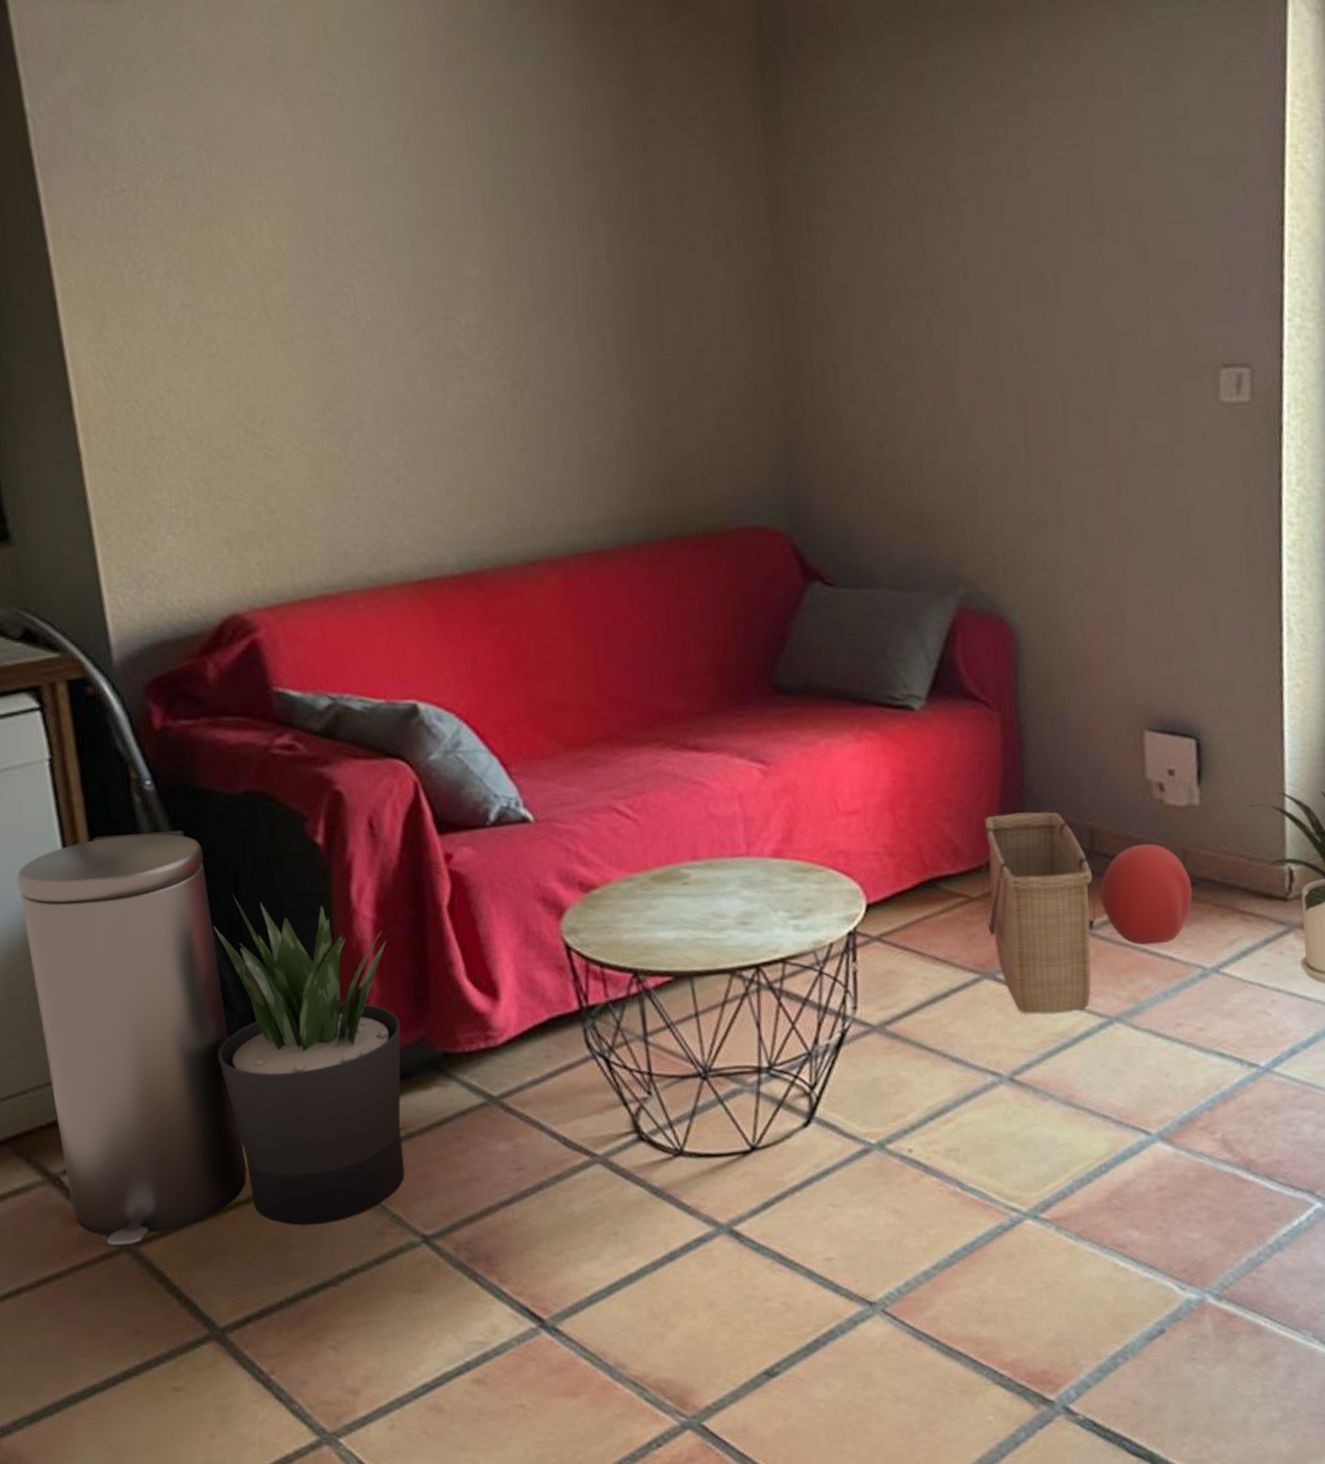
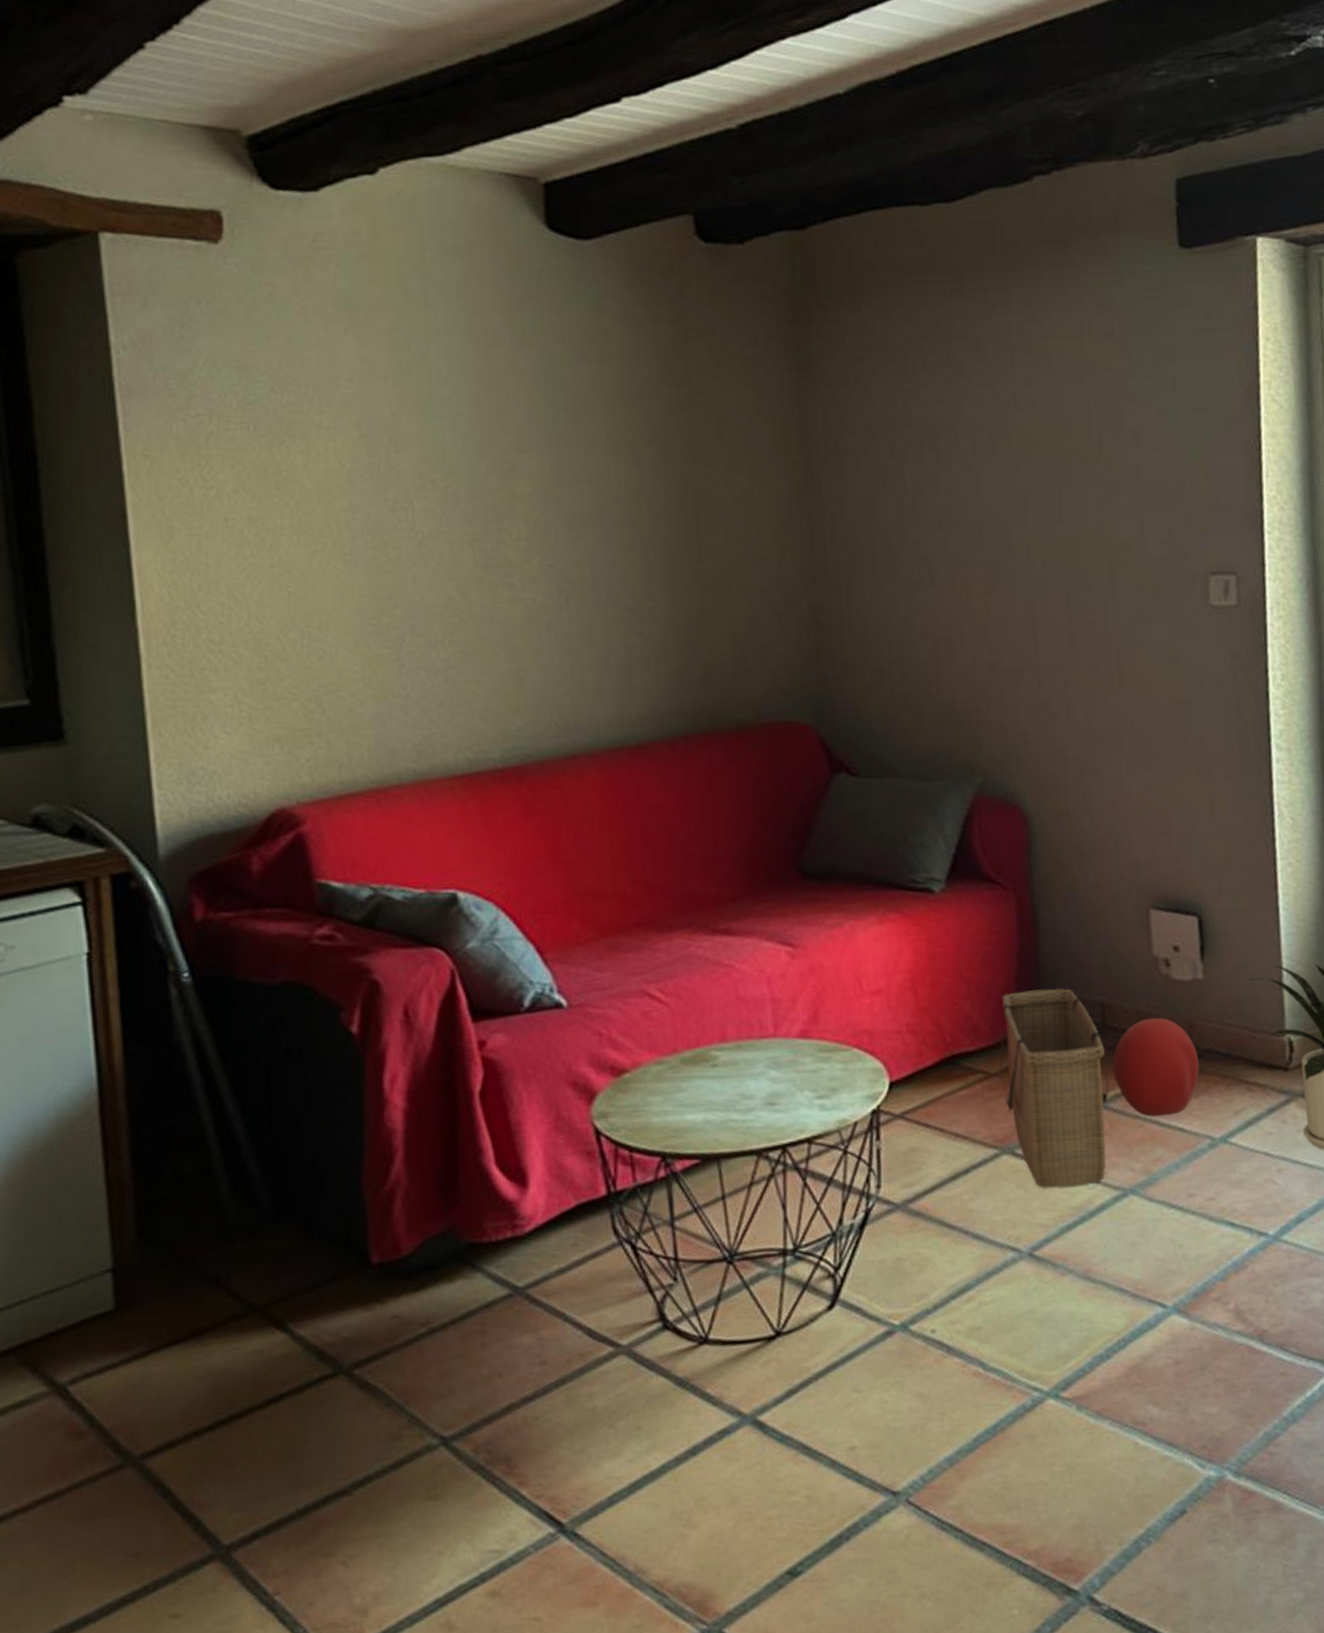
pedal bin: present [17,831,247,1247] -> none [46,1022,262,1461]
planter: present [213,894,405,1226] -> none [240,1085,428,1431]

